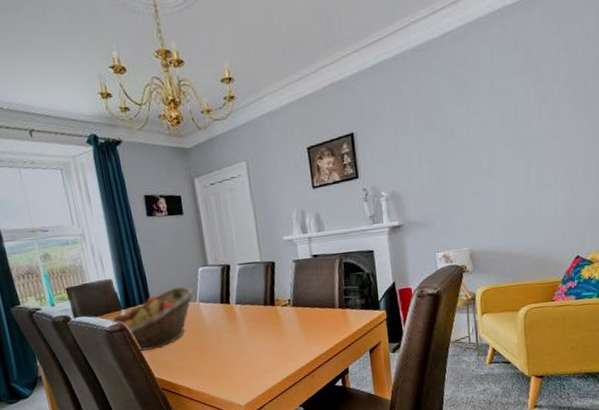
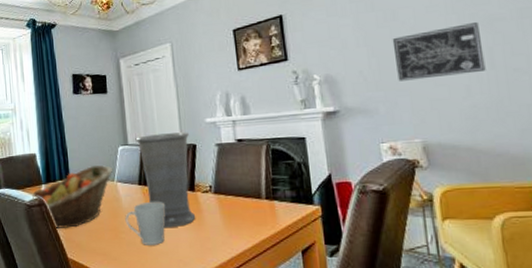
mug: none [209,318,248,359] -> present [125,202,166,245]
vase: none [215,250,277,342] -> present [135,132,196,229]
wall art: none [449,142,523,196] -> present [392,22,486,81]

